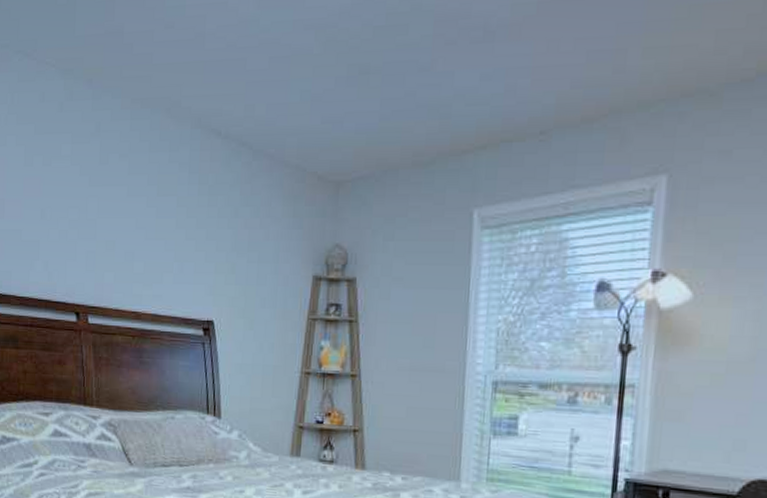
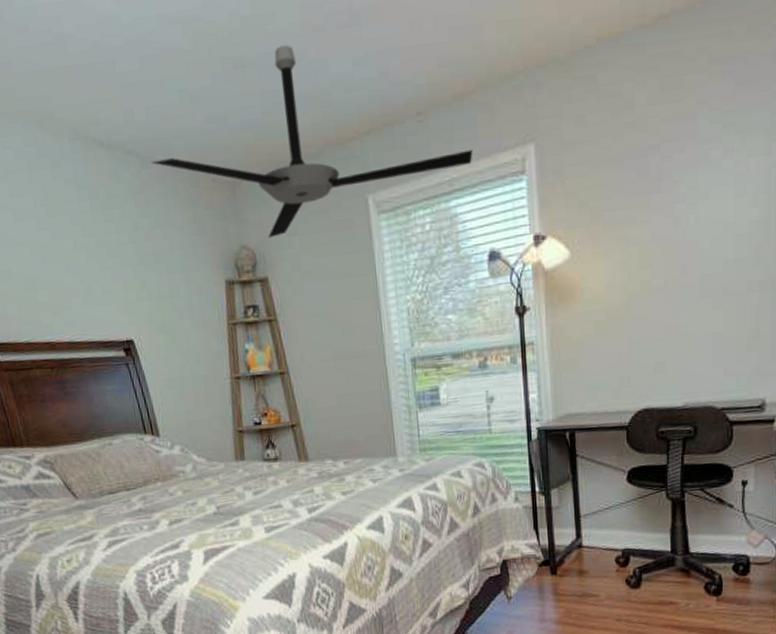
ceiling fan: none [262,55,596,240] -> present [150,44,473,238]

